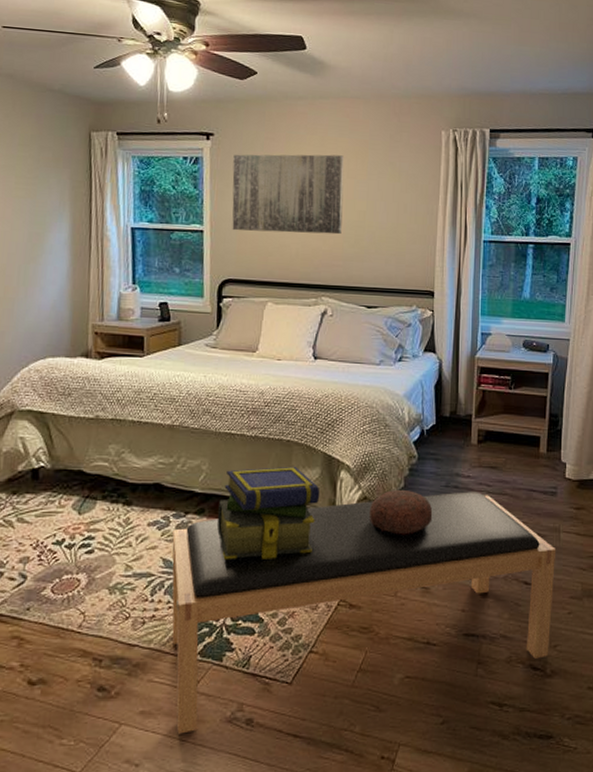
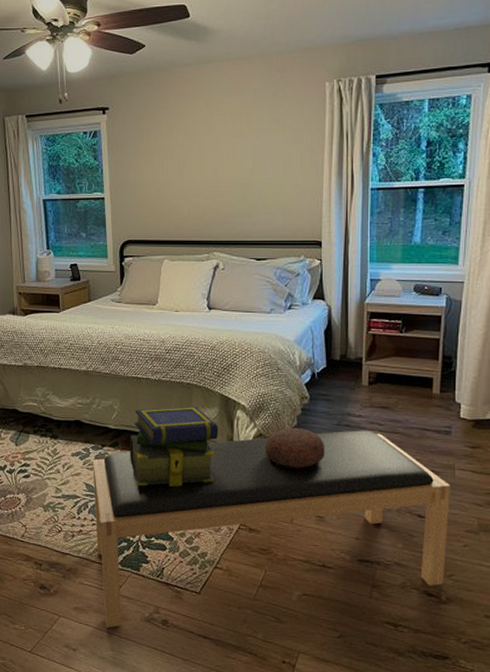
wall art: present [232,154,345,235] -> none [127,117,230,196]

